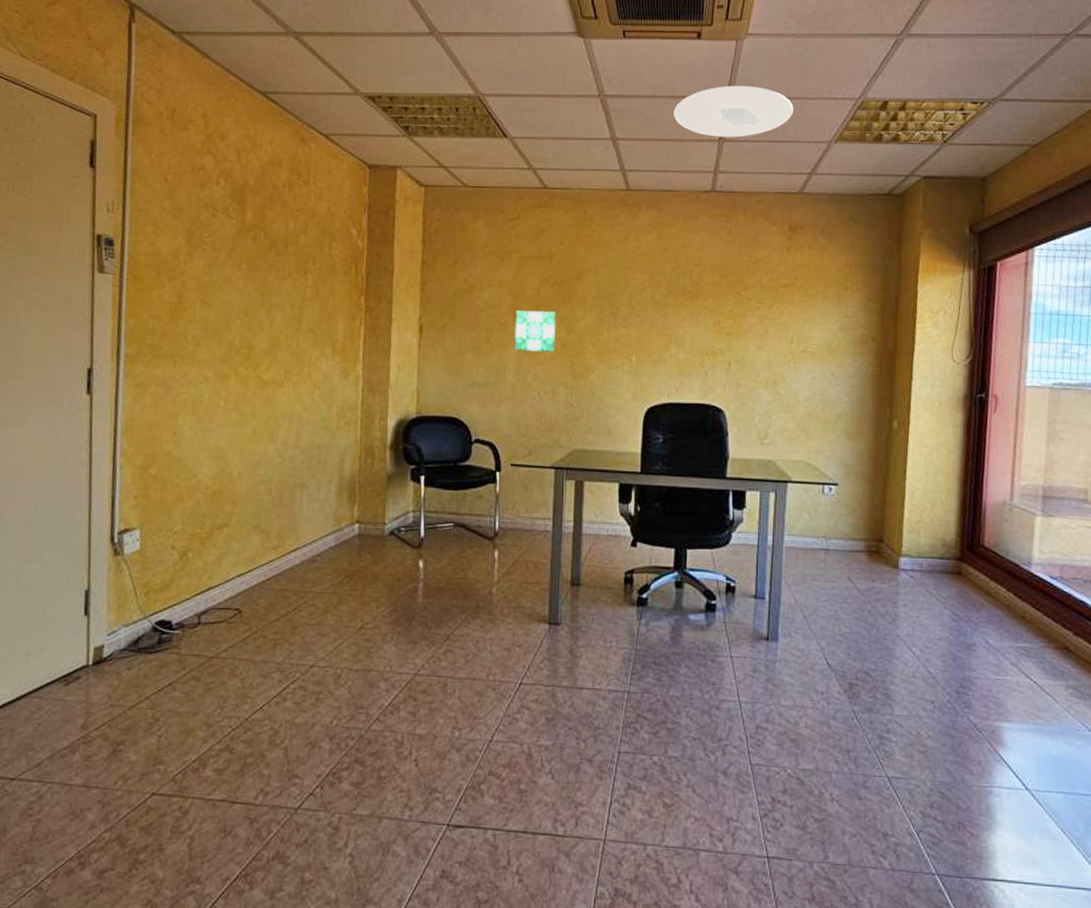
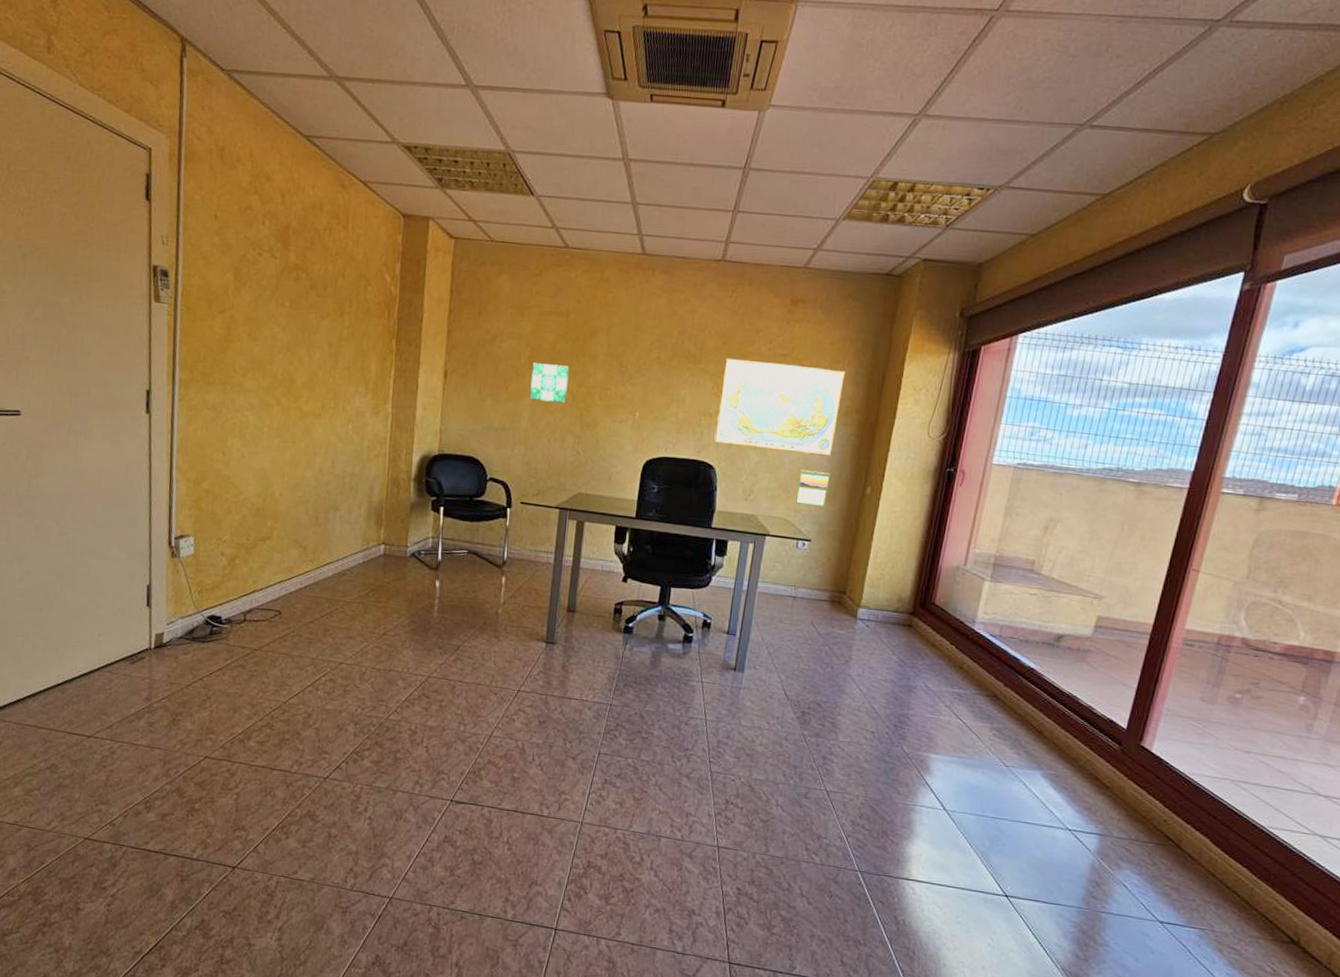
ceiling light: present [674,85,793,137] -> none [692,156,807,209]
world map: none [720,292,855,390] -> present [714,358,845,456]
calendar: none [816,406,852,446] -> present [795,469,831,507]

